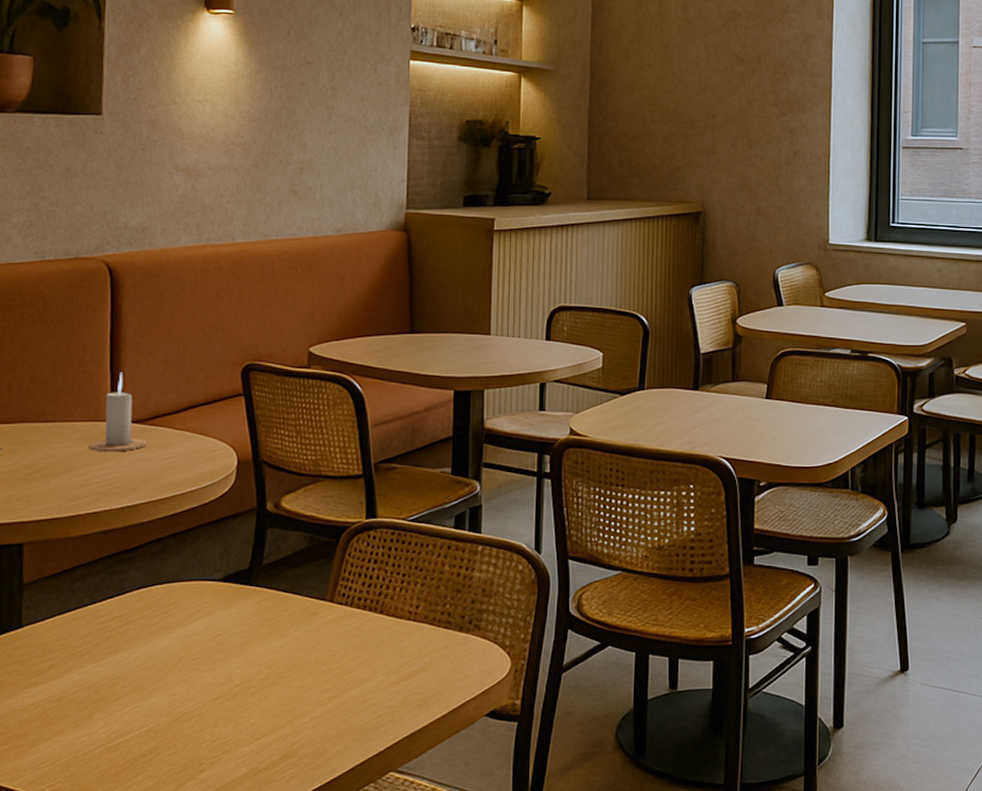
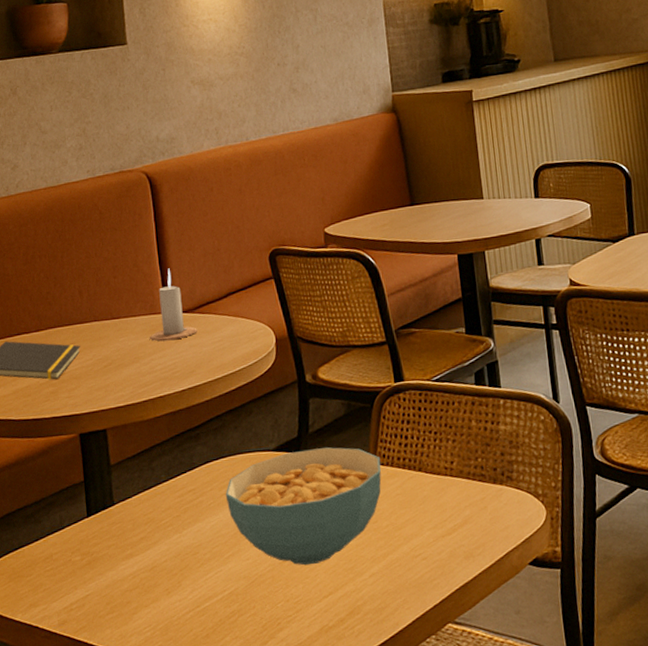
cereal bowl: none [156,582,340,705] -> present [225,447,382,566]

